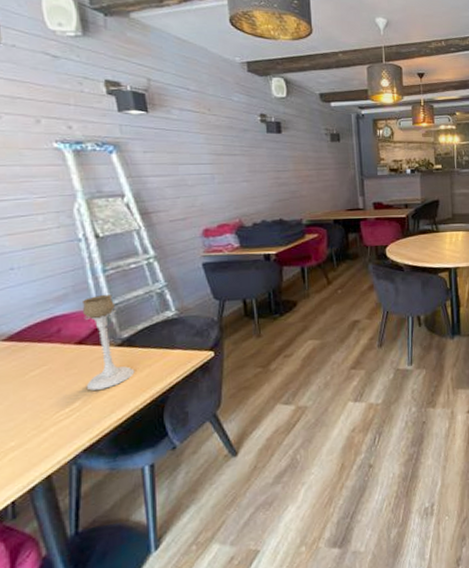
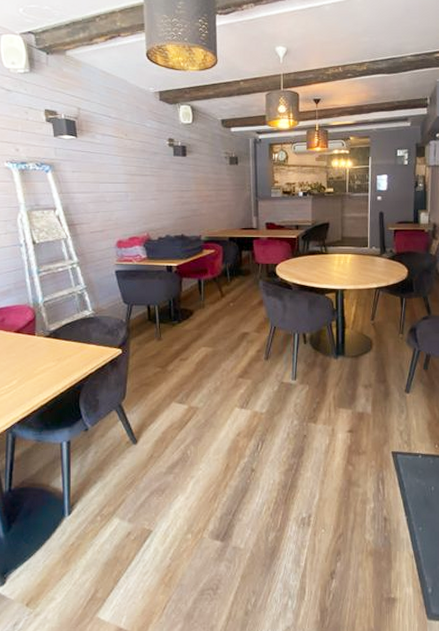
candle holder: present [81,294,135,391] -> none [20,292,59,372]

